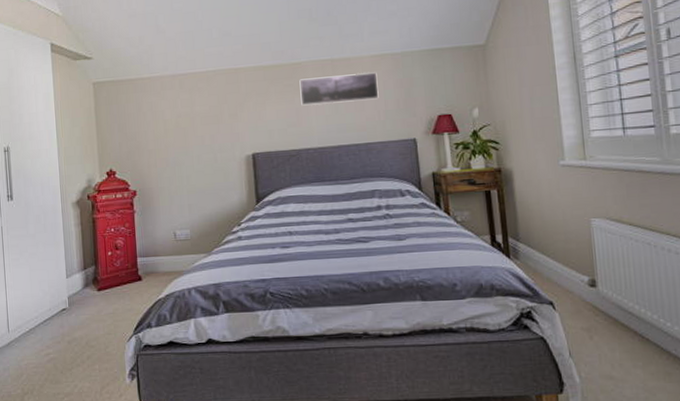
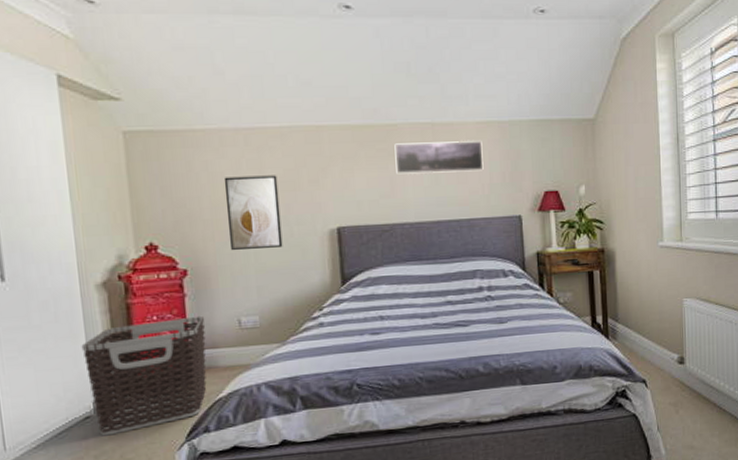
clothes hamper: none [61,229,150,326] -> present [81,315,207,436]
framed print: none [164,111,209,175] -> present [223,175,283,251]

